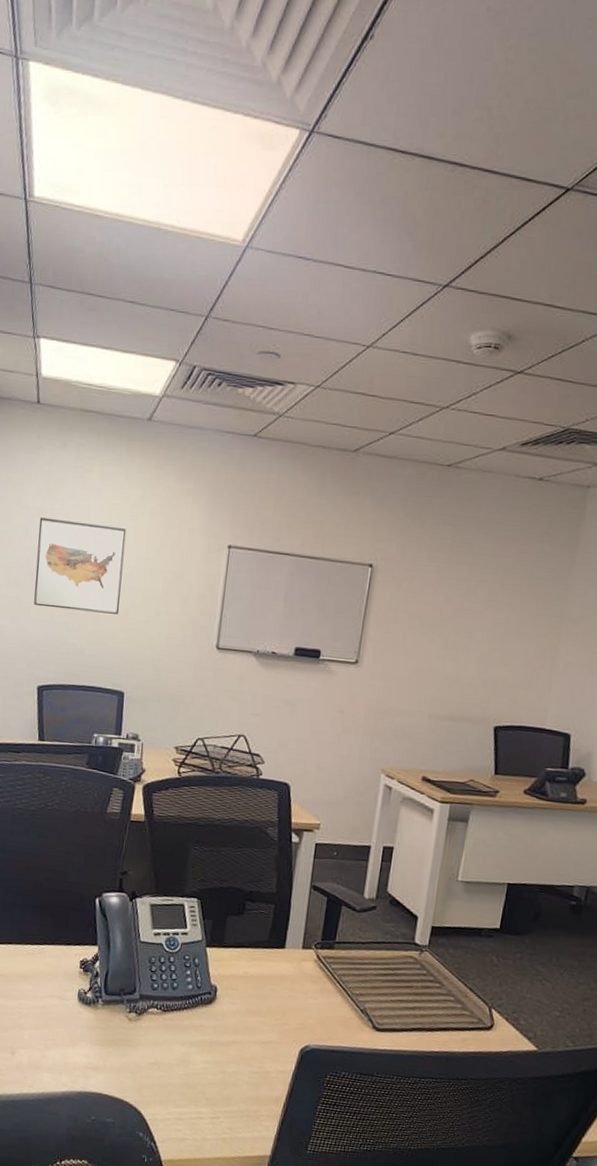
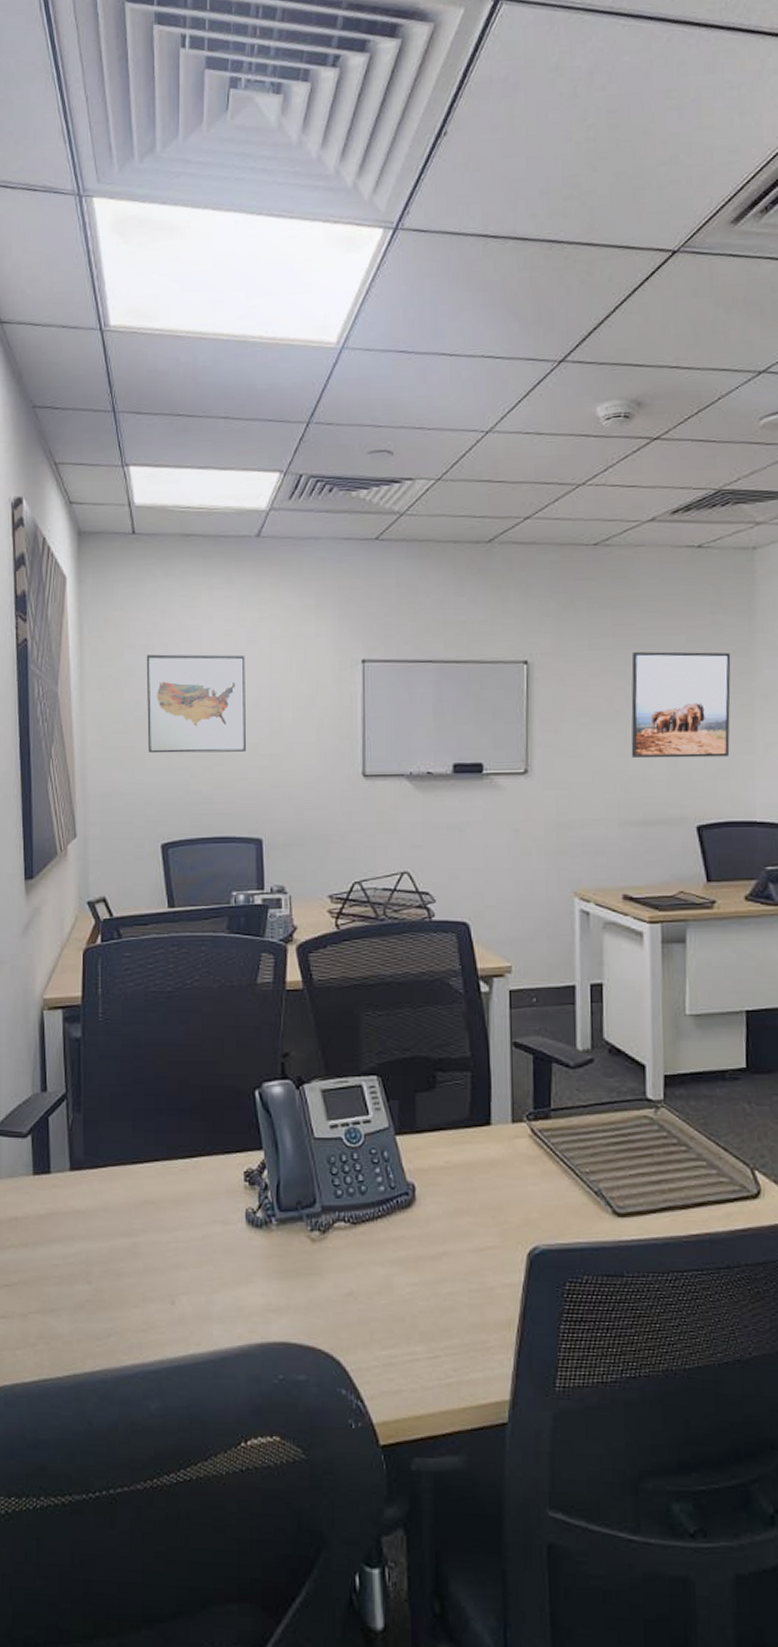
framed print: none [449,567,550,671] -> present [631,651,731,759]

